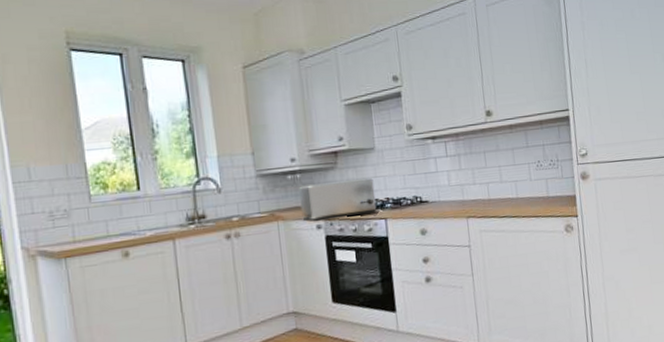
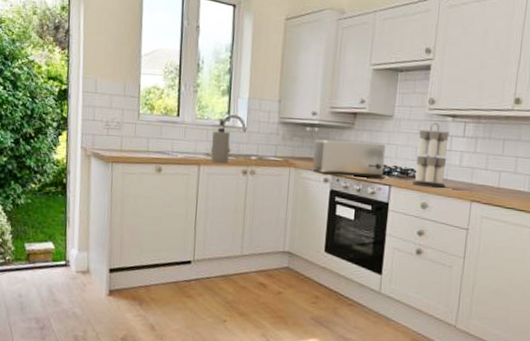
soap dispenser: none [178,185,207,234] -> present [210,119,230,164]
spice rack: none [403,146,440,214] -> present [412,121,449,189]

